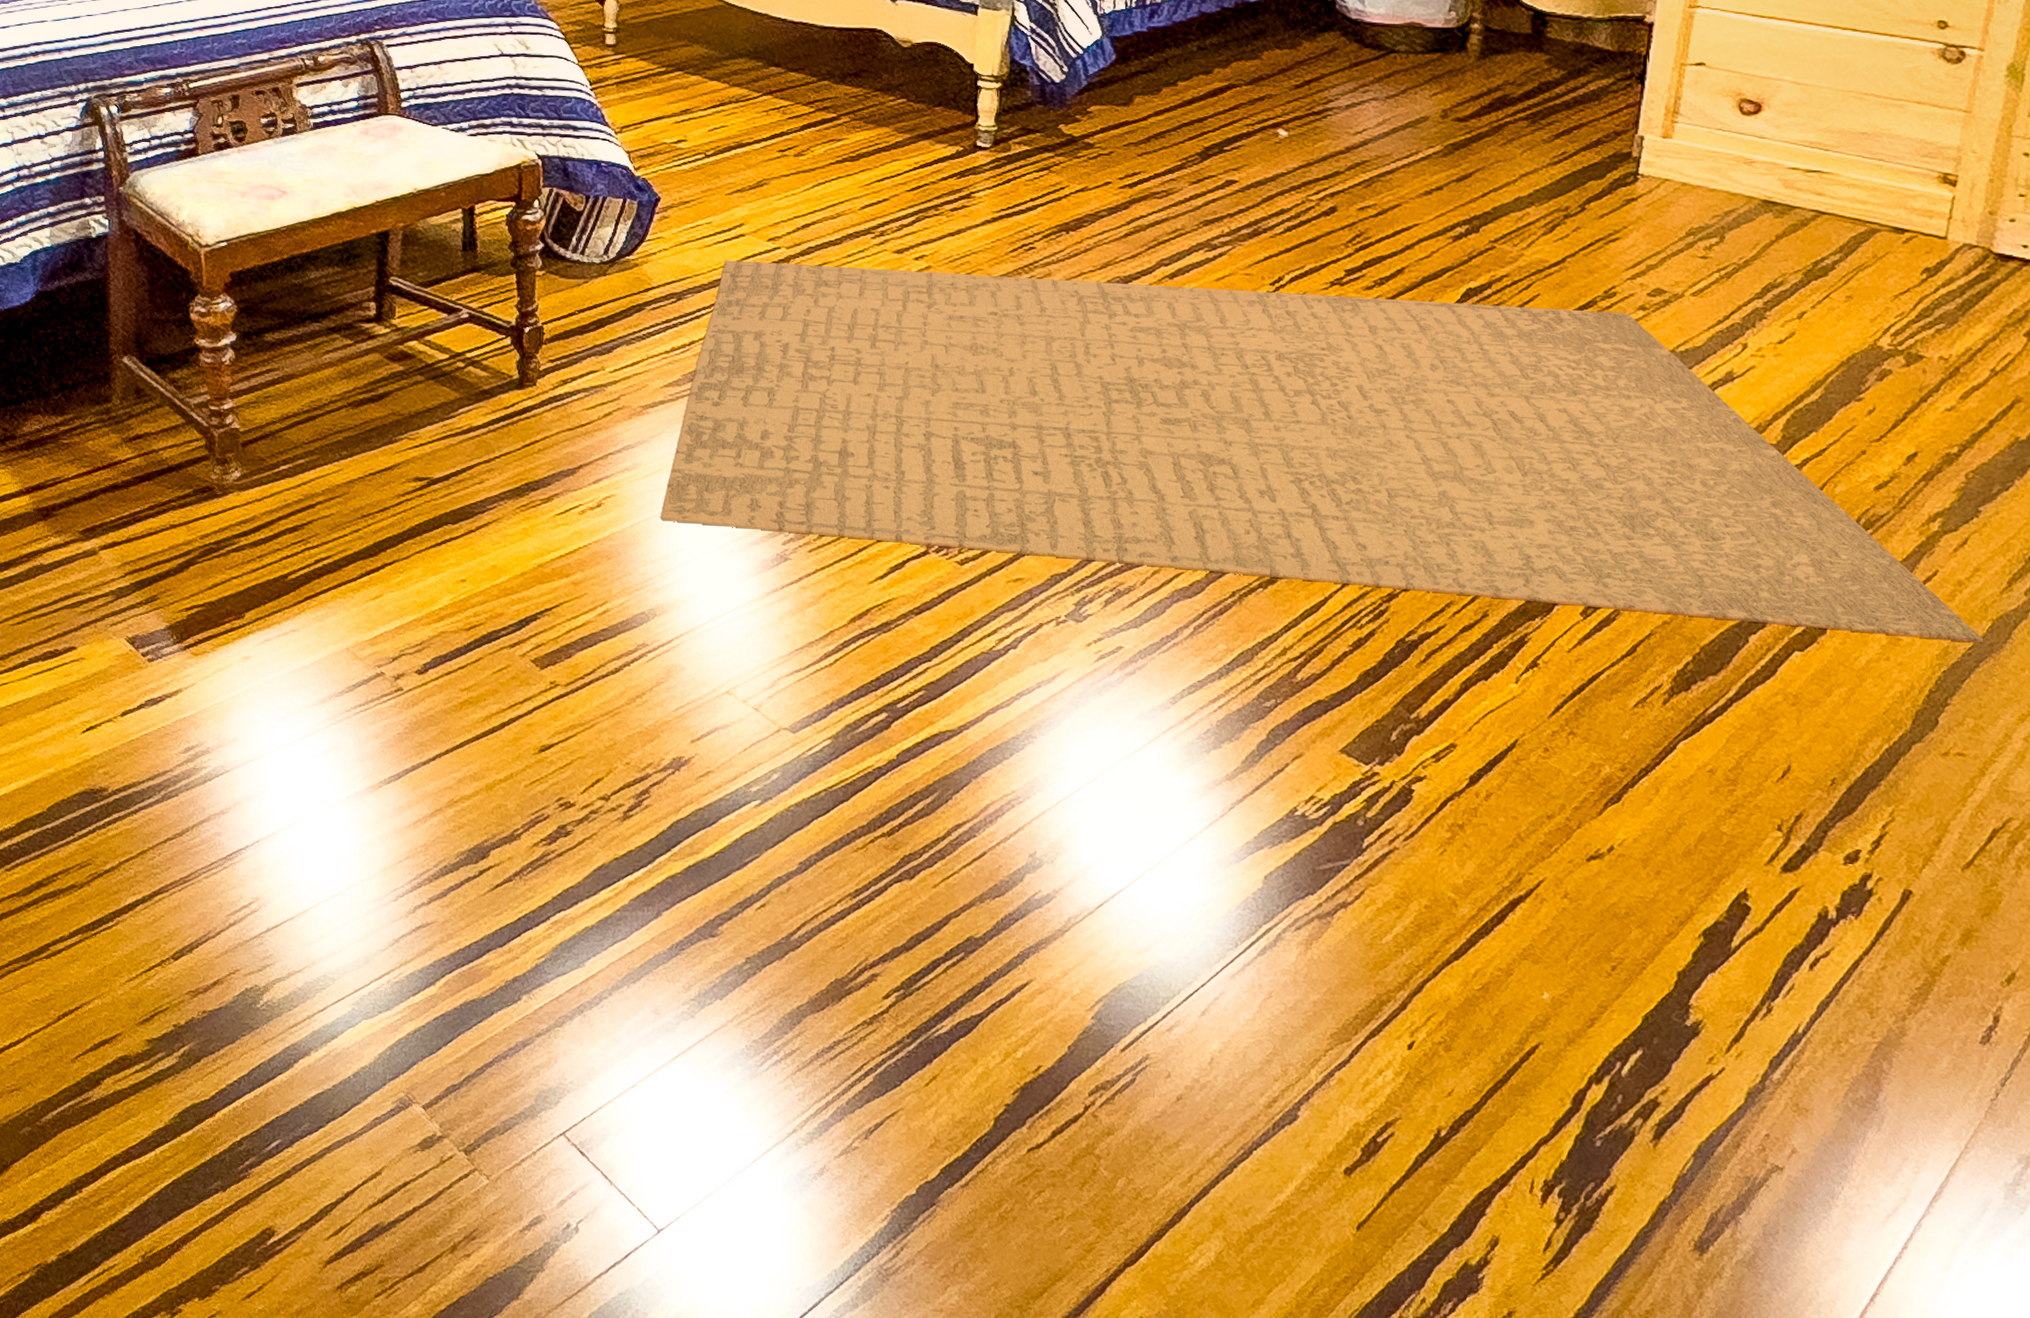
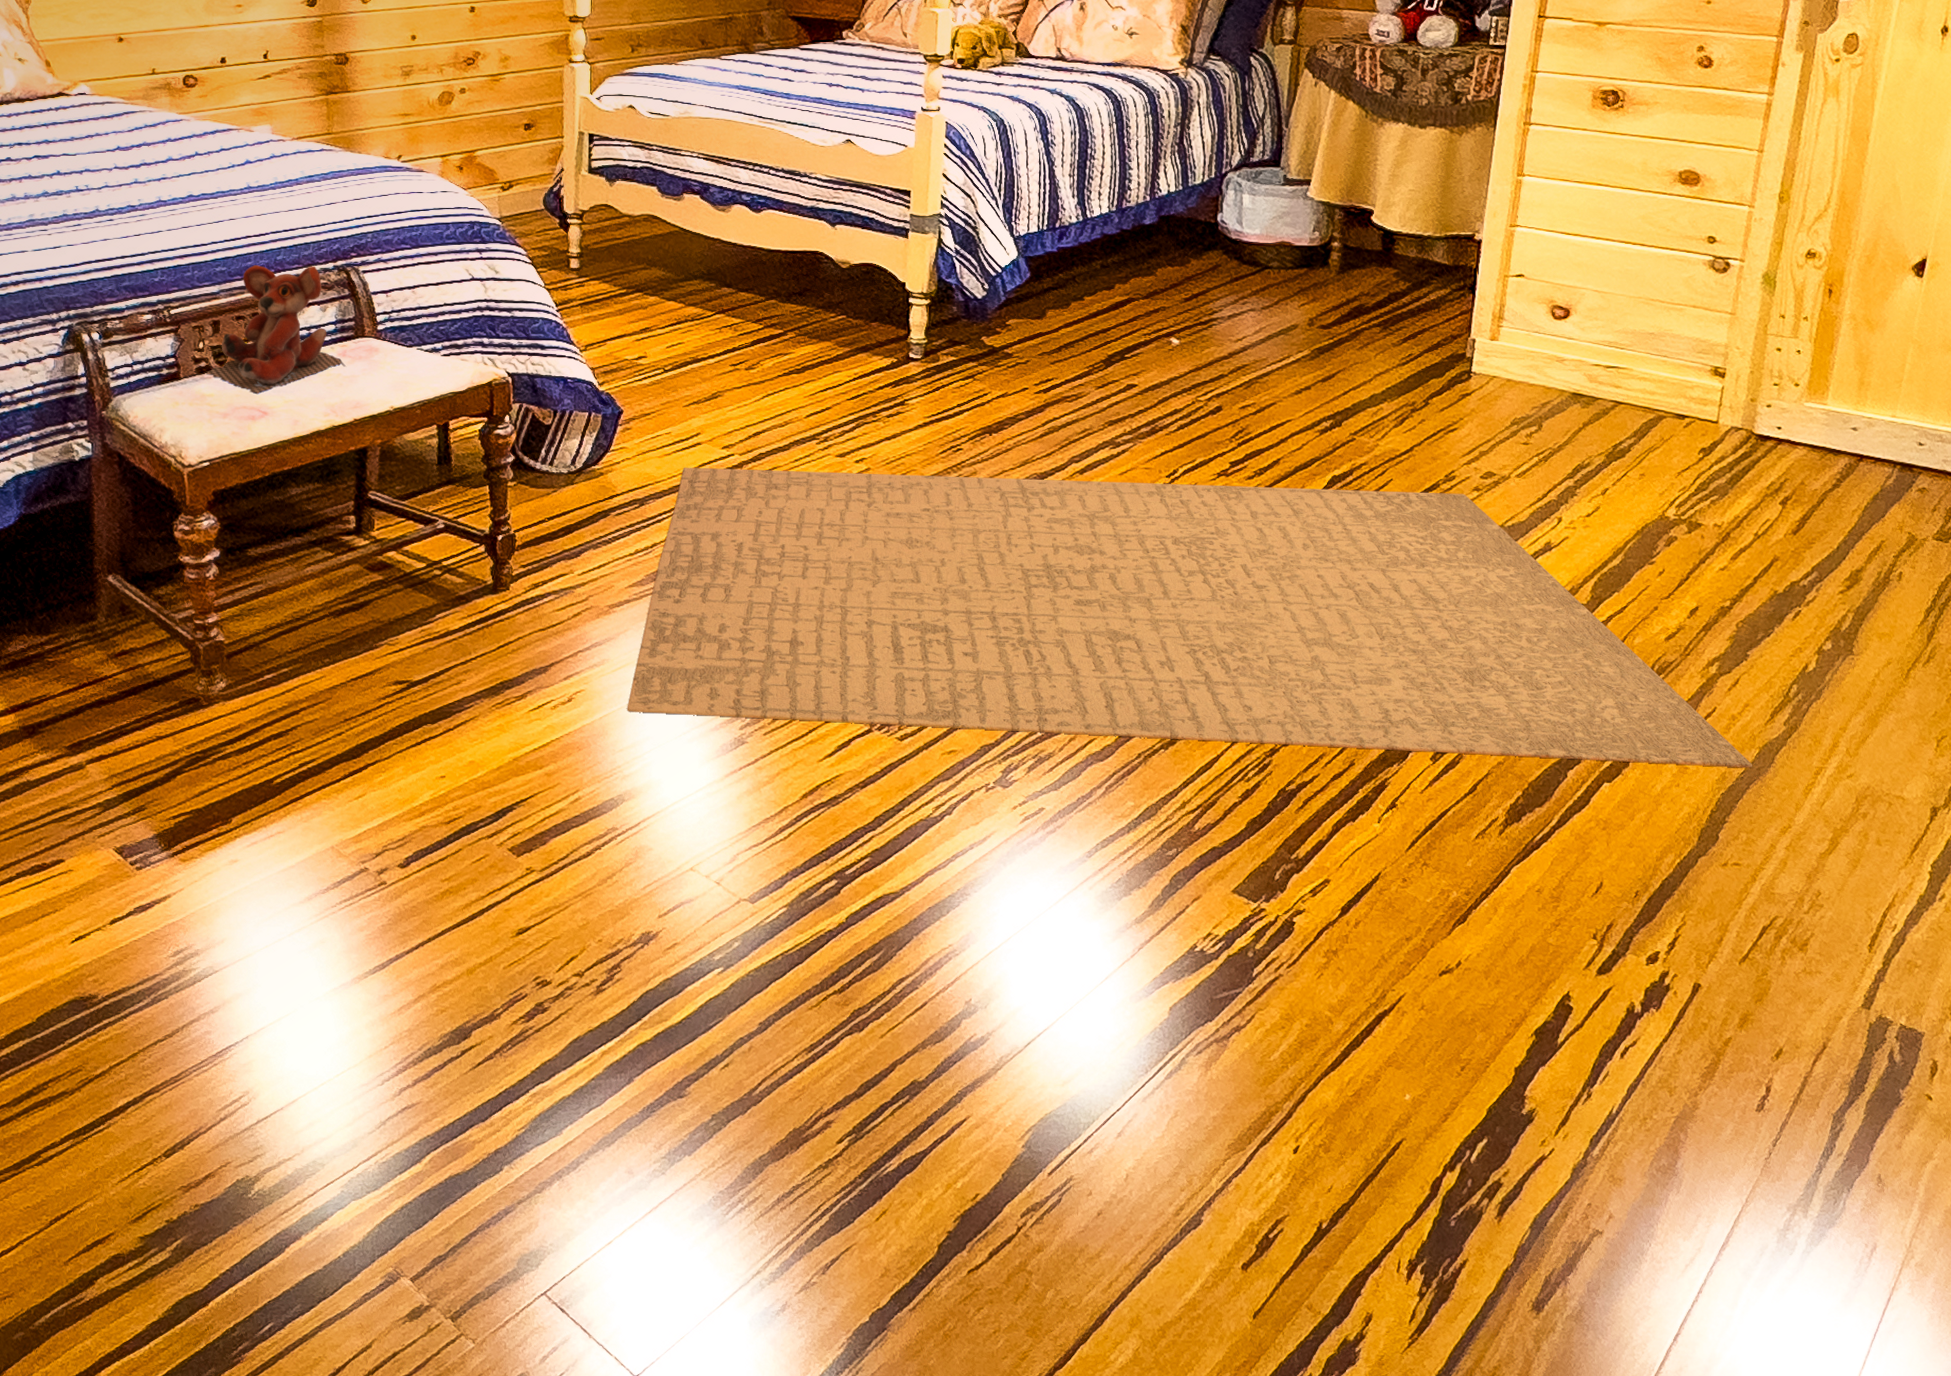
stuffed animal: none [224,38,369,172] -> present [206,265,347,394]

